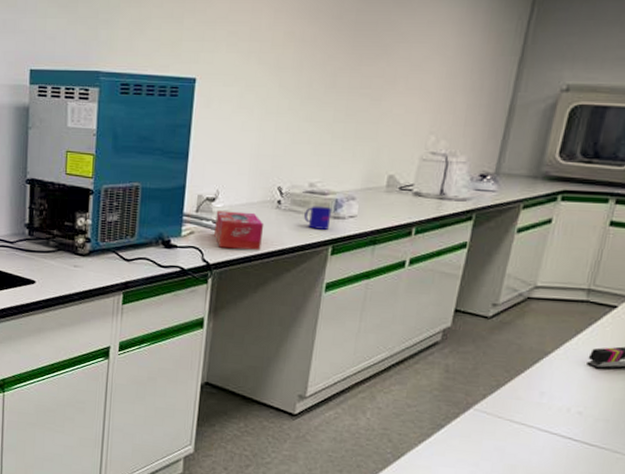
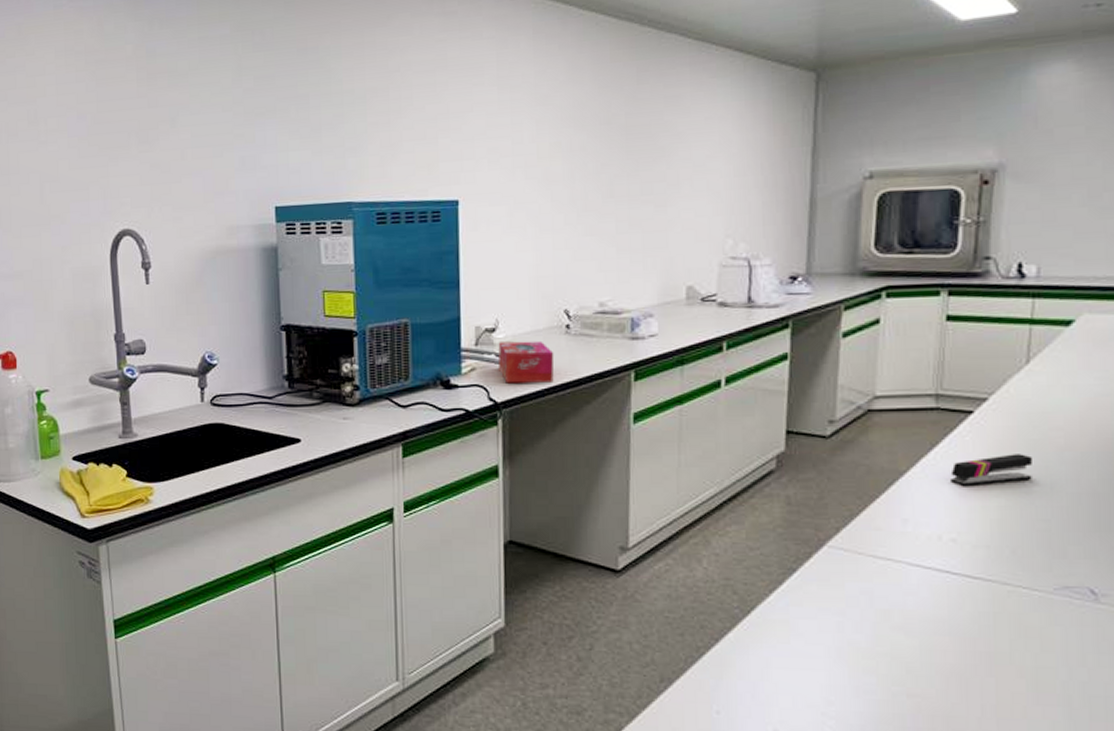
mug: present [304,206,332,230] -> none [598,327,629,353]

